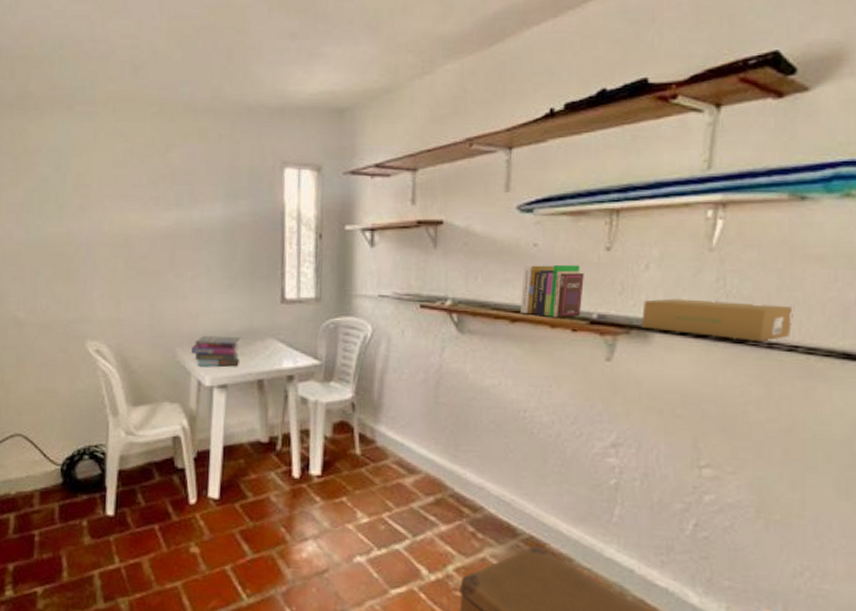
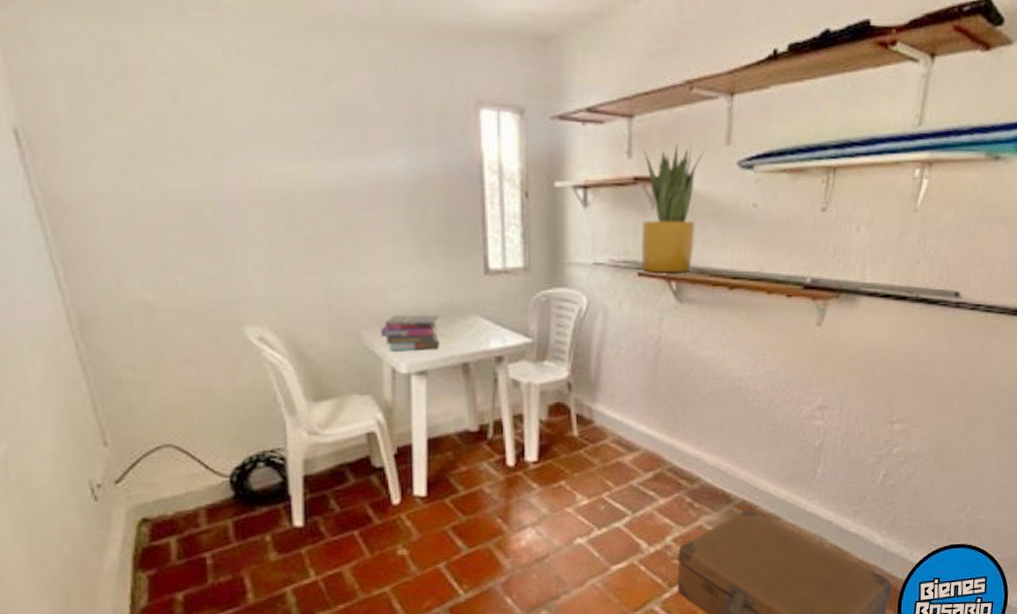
planter: none [423,191,486,307] -> present [641,143,706,274]
books: present [521,264,584,318] -> none [739,226,800,283]
box: present [642,298,795,342] -> none [850,261,980,301]

